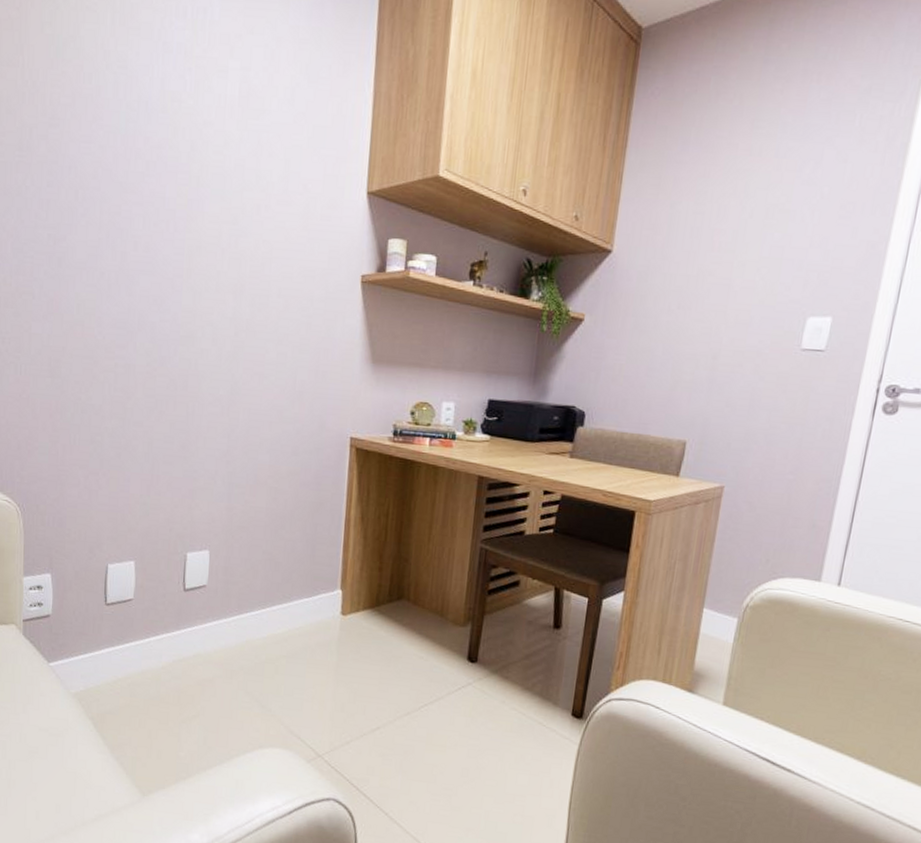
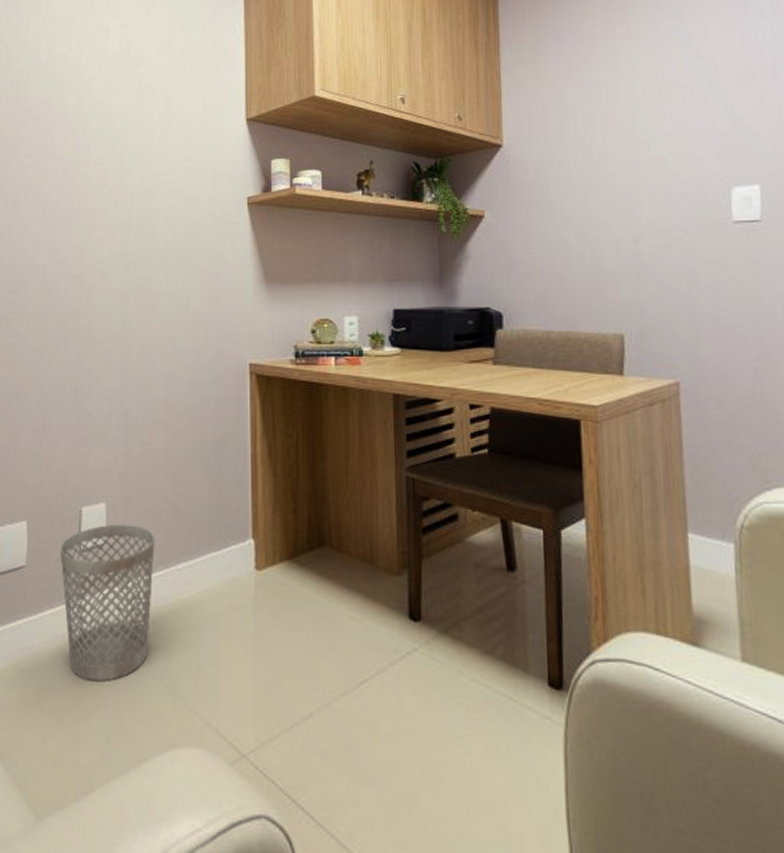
wastebasket: none [166,569,254,696] -> present [60,524,155,682]

